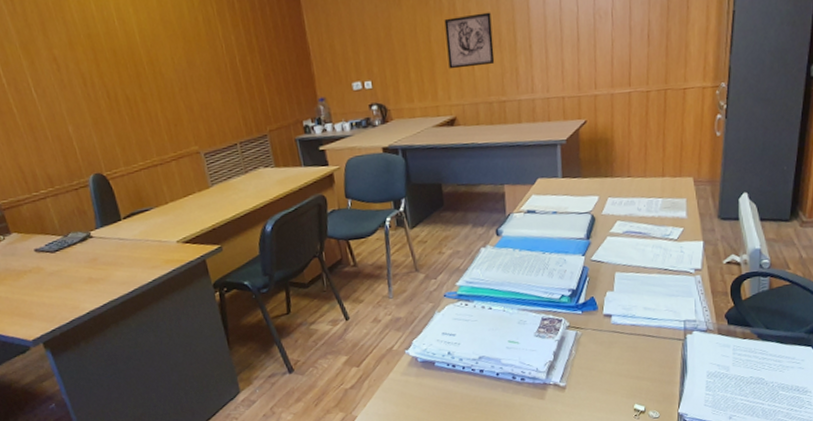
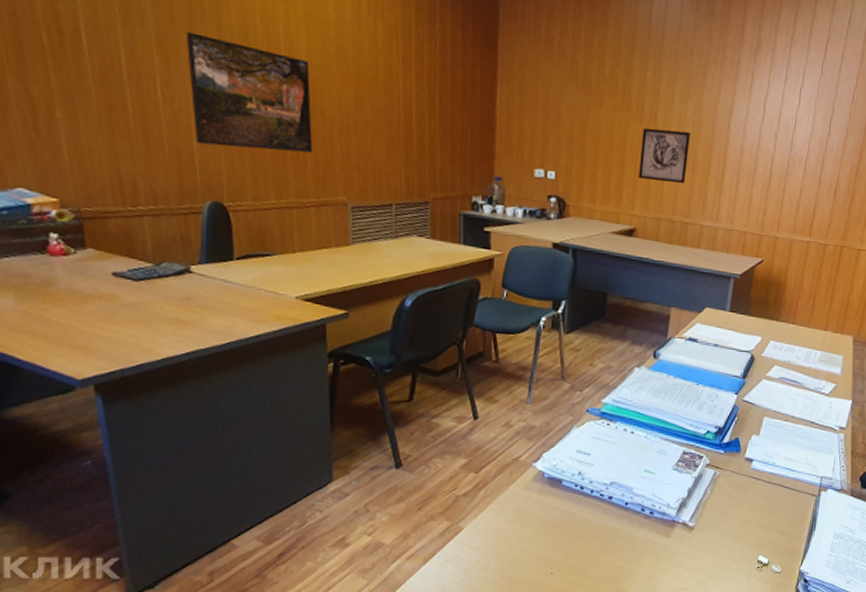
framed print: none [41,33,162,128] -> present [185,31,313,153]

